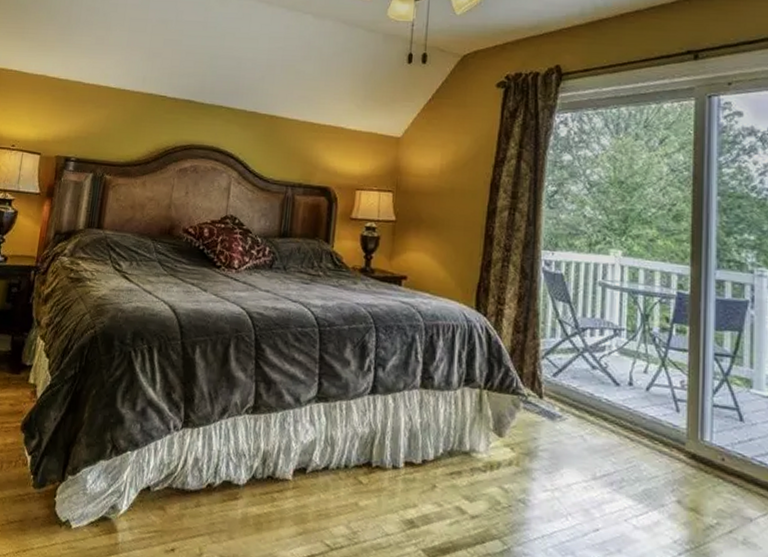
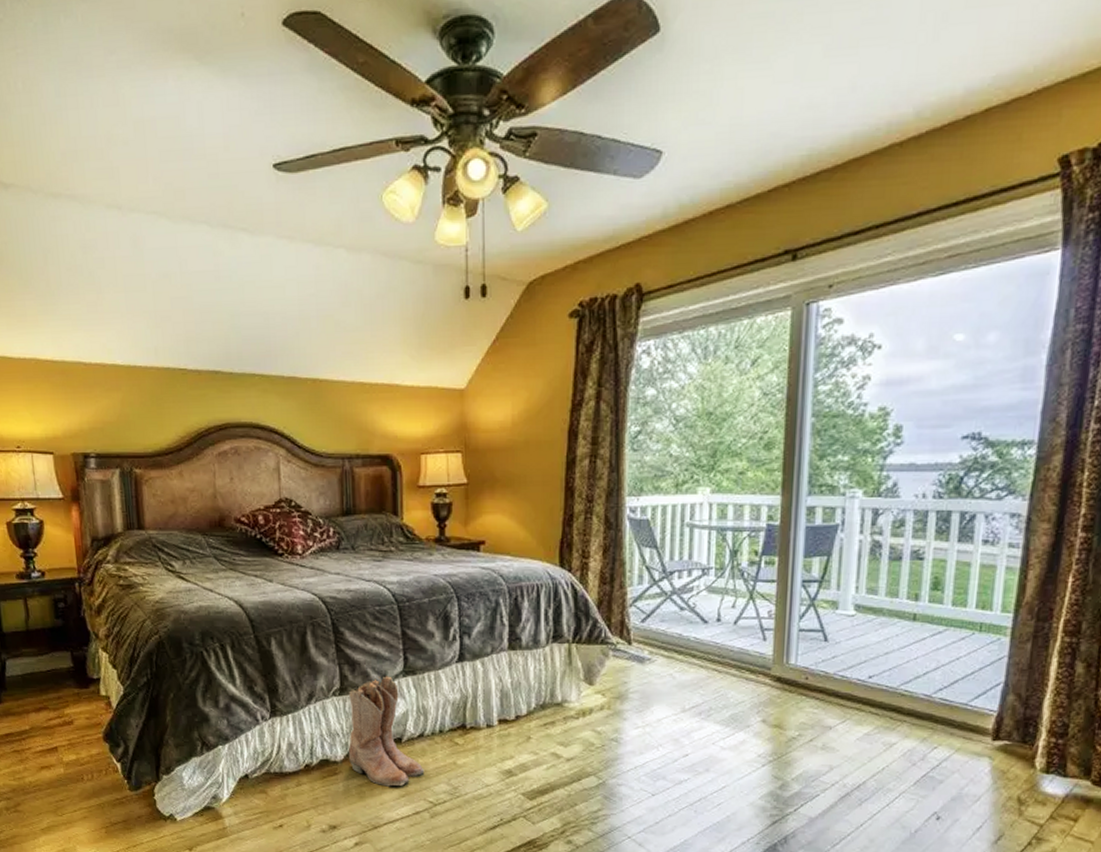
boots: none [252,399,325,522] -> present [349,676,425,787]

